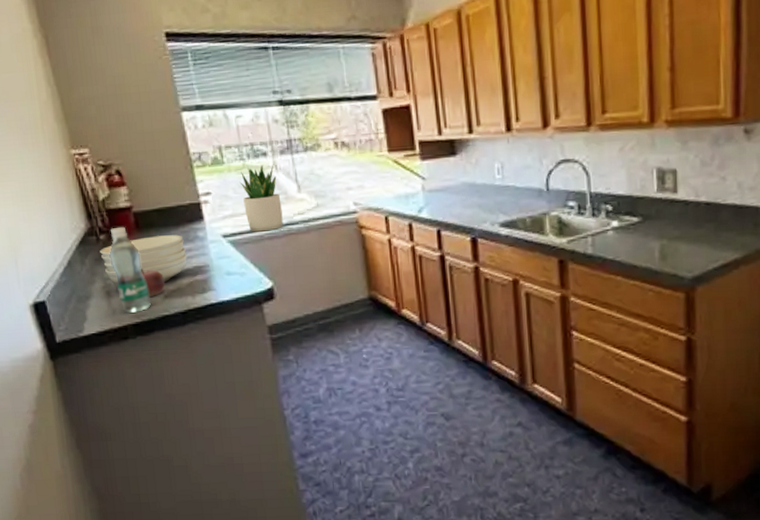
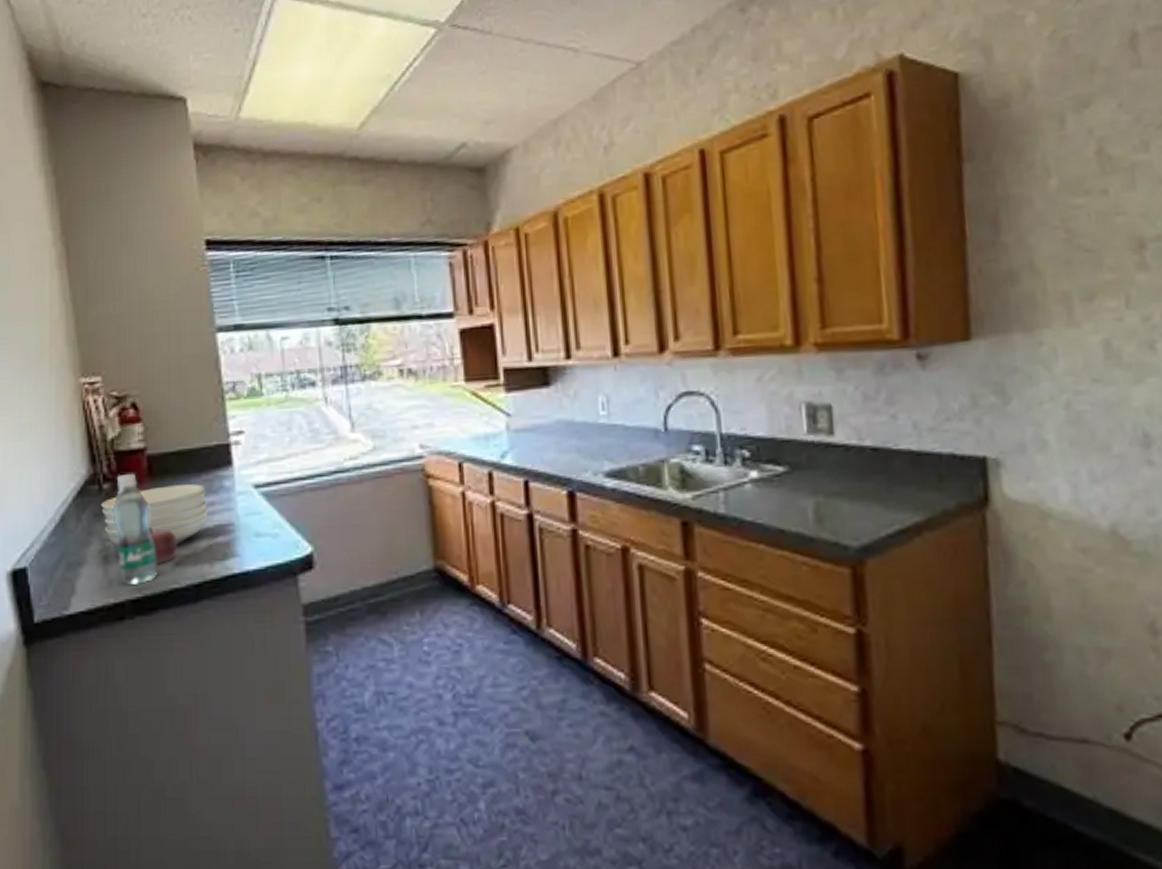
planter: present [239,161,284,232] -> none [280,393,331,482]

